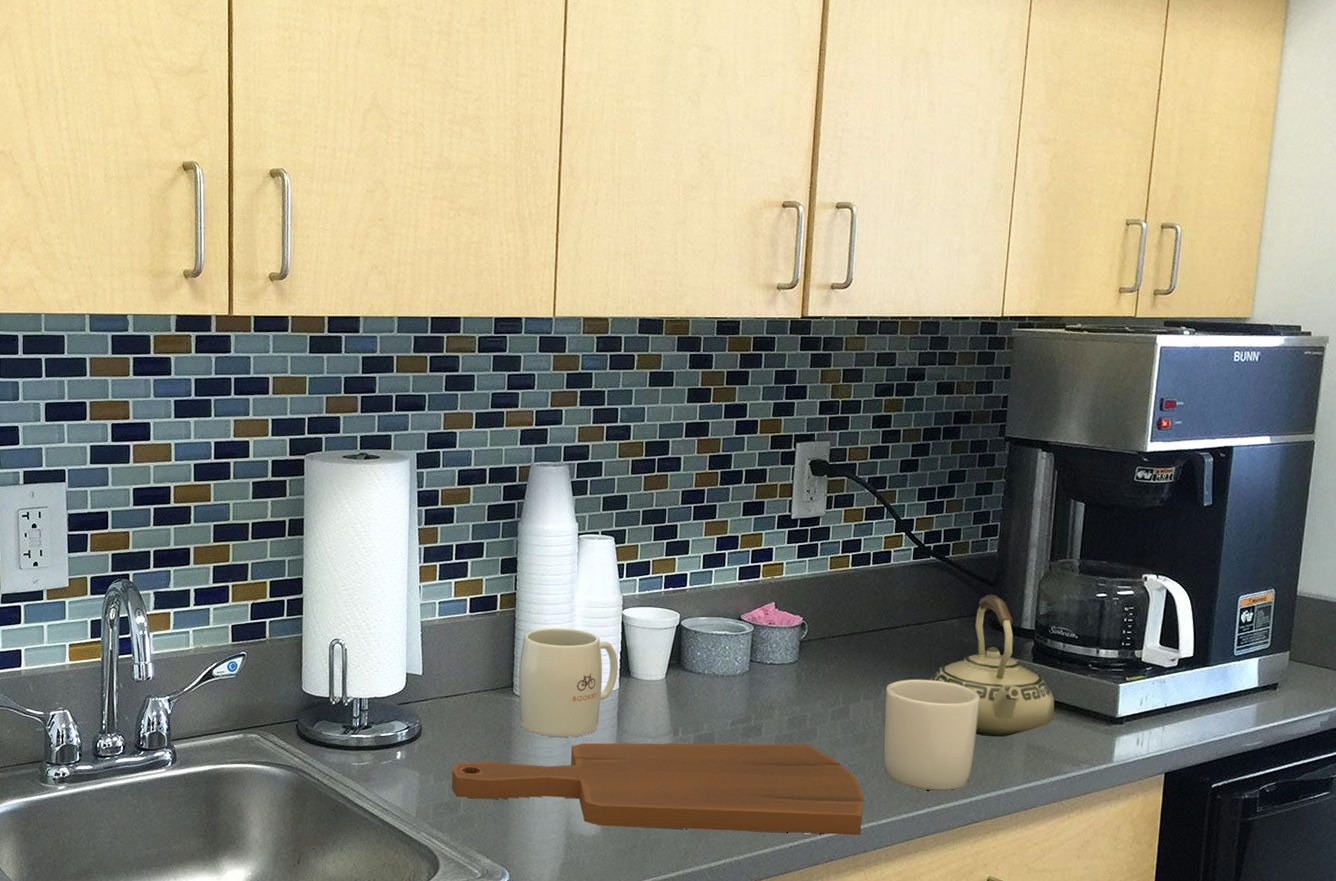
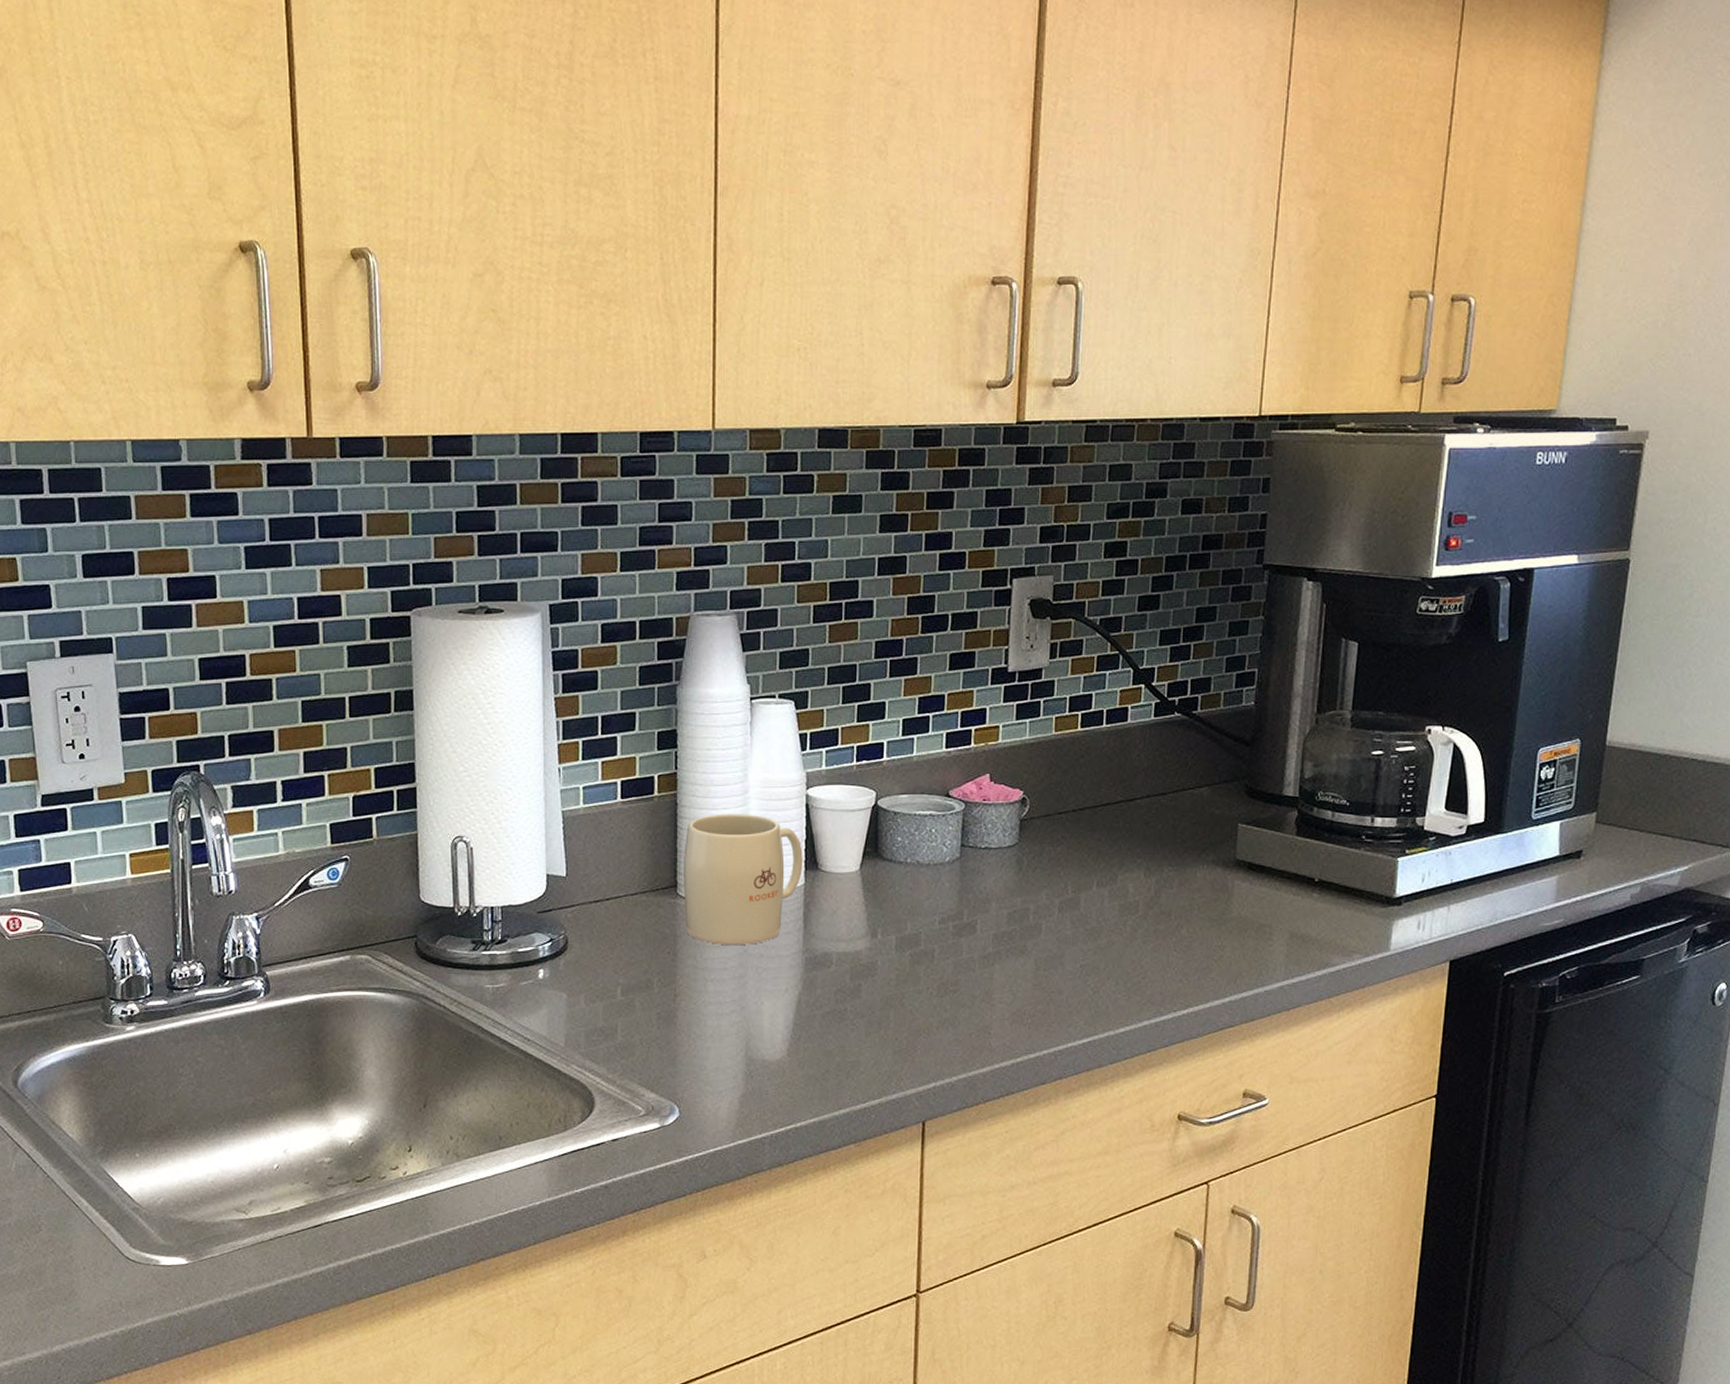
cutting board: present [451,743,864,836] -> none [606,942,1098,1049]
mug: present [883,679,981,792] -> none [1120,860,1235,993]
teakettle: present [929,594,1055,737] -> none [1174,756,1322,926]

